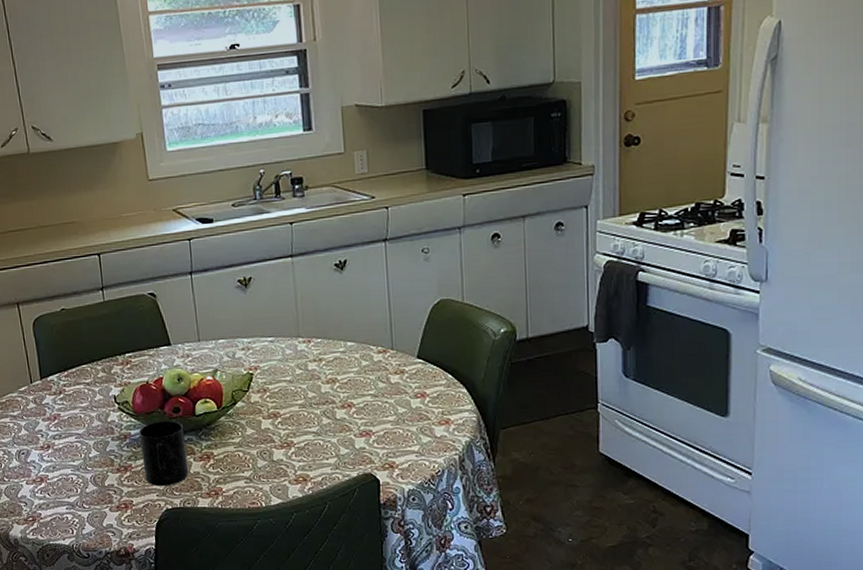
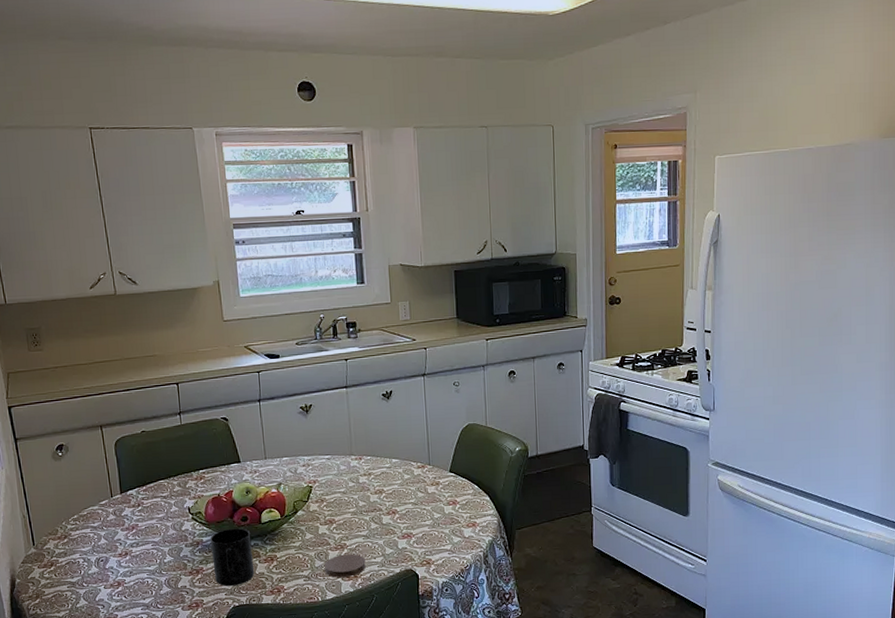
coaster: none [267,453,317,481] -> present [324,554,366,578]

